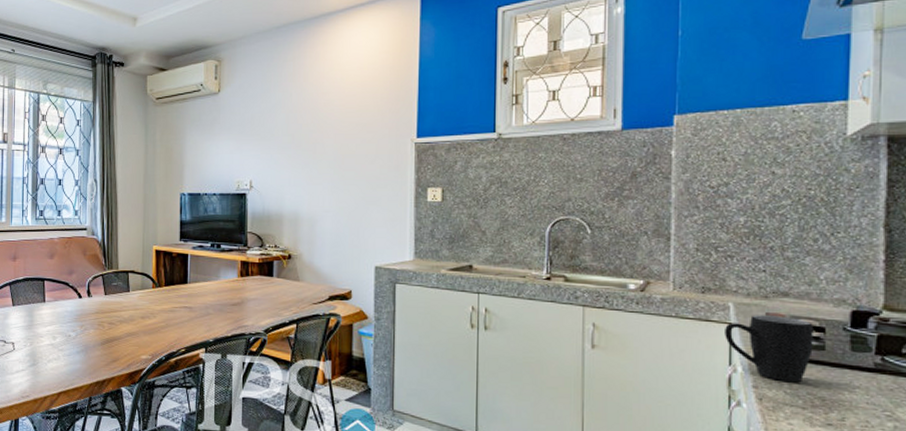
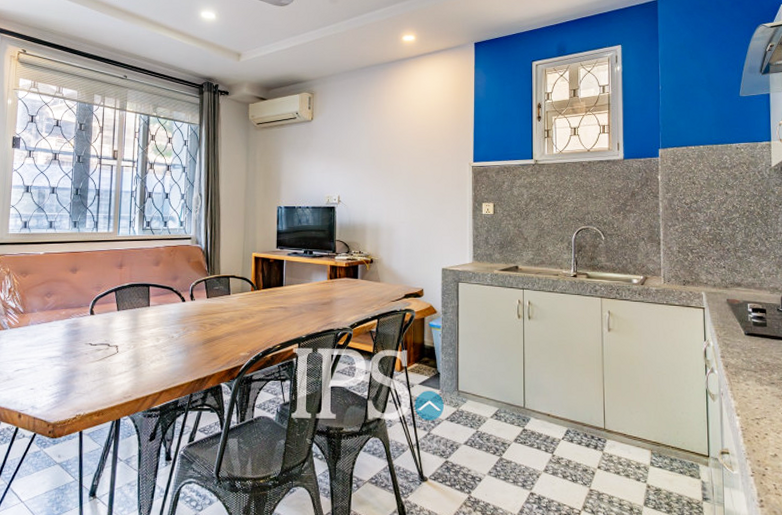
mug: present [725,315,813,383] -> none [700,301,759,352]

